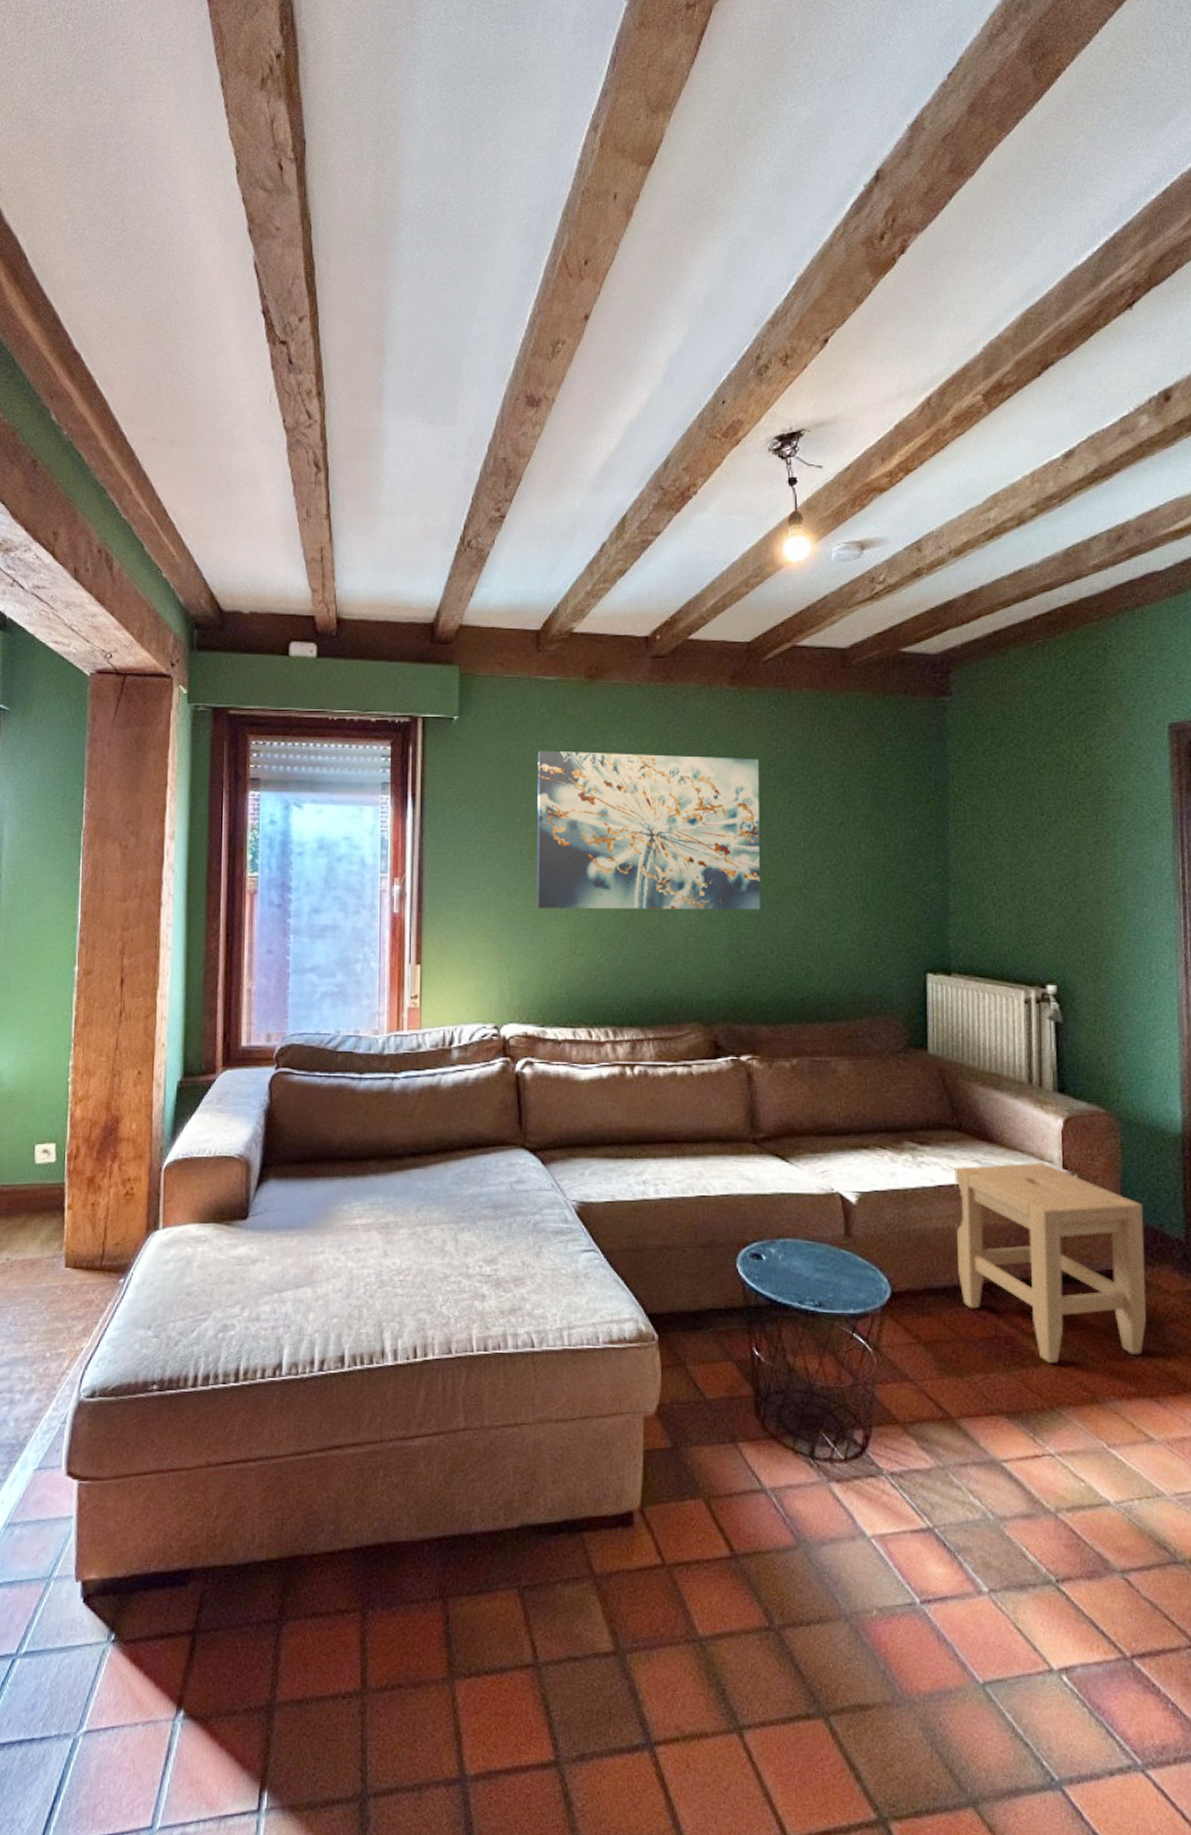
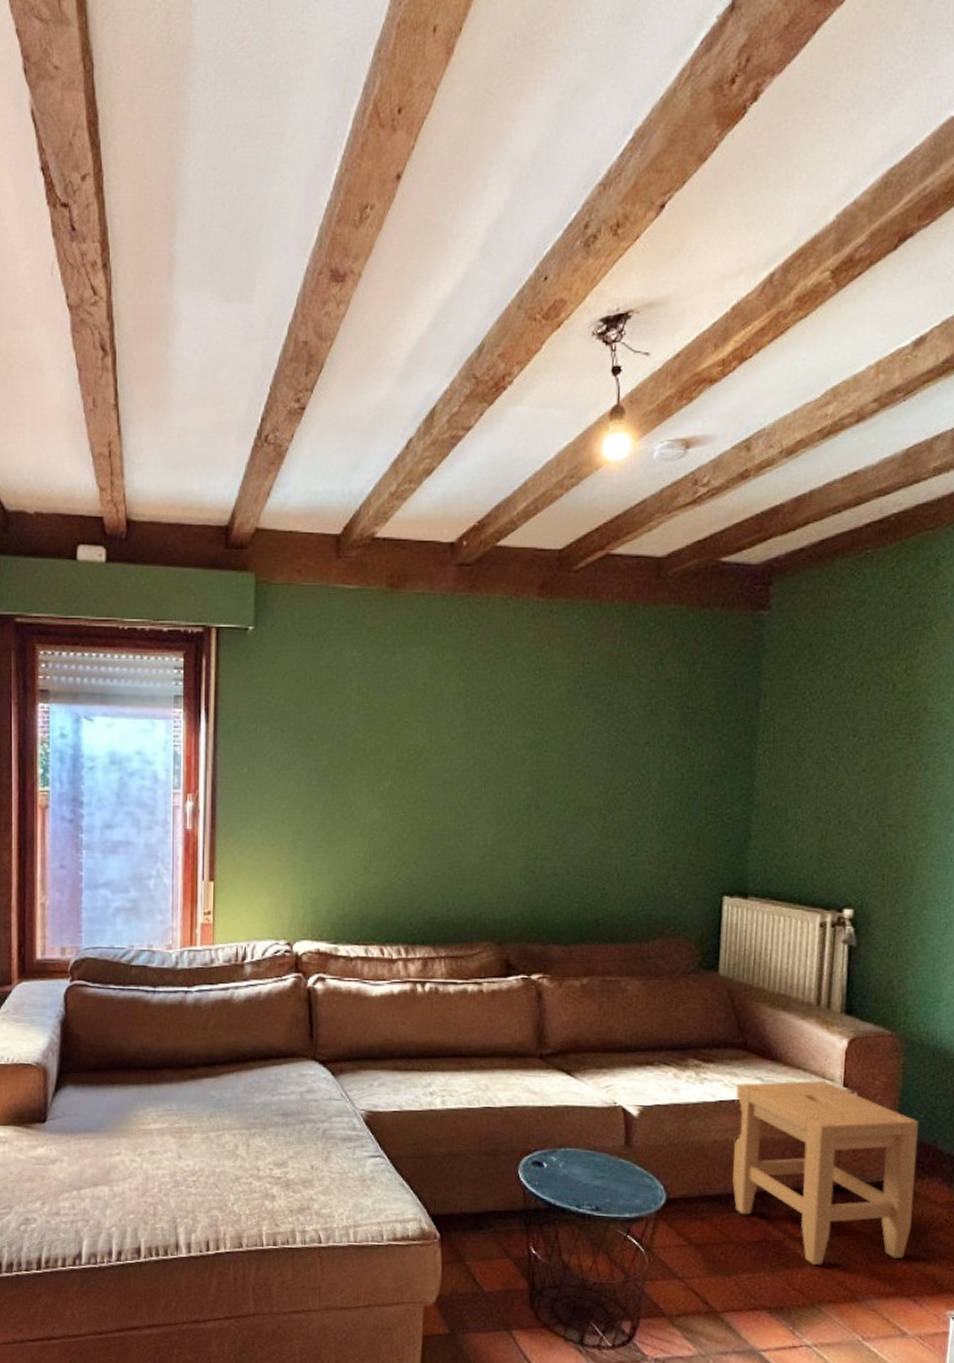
wall art: present [537,750,760,910] -> none [332,663,564,831]

